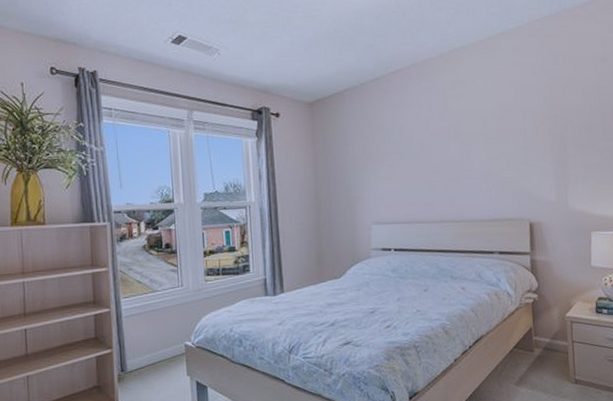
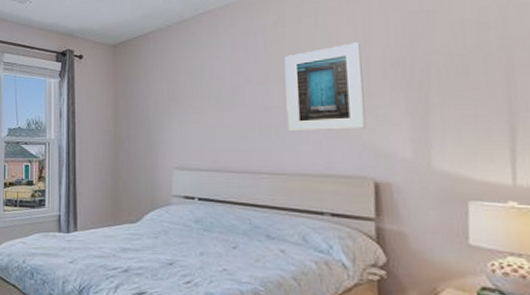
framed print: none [462,102,524,183] -> present [284,42,366,132]

